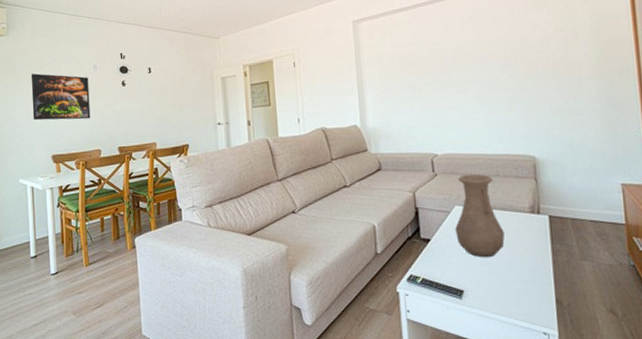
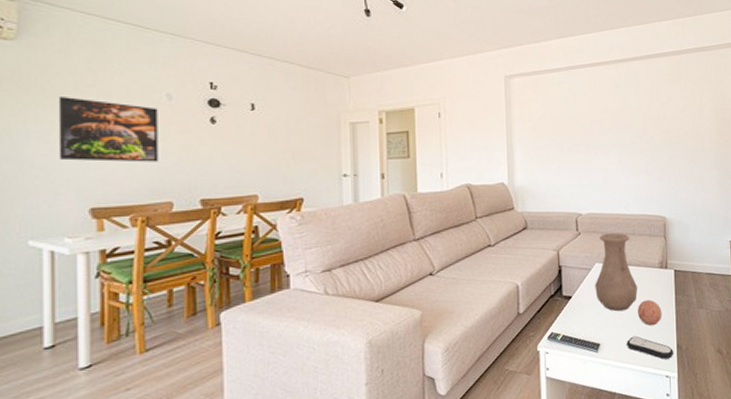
remote control: none [493,285,553,314] -> present [626,336,674,360]
decorative ball: none [505,247,536,276] -> present [637,299,662,326]

